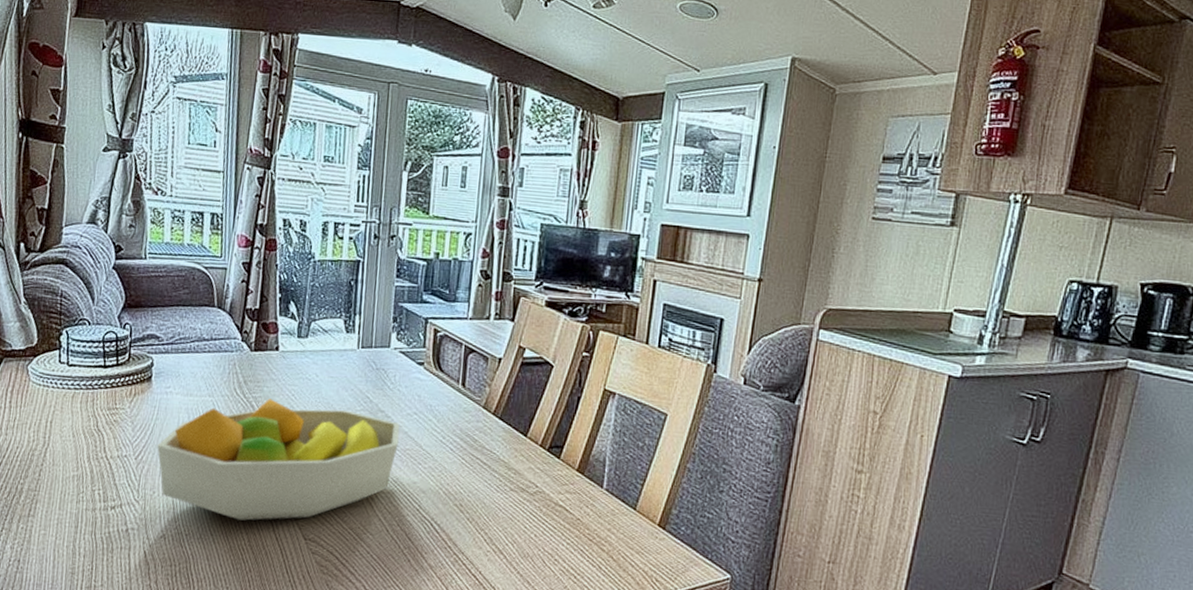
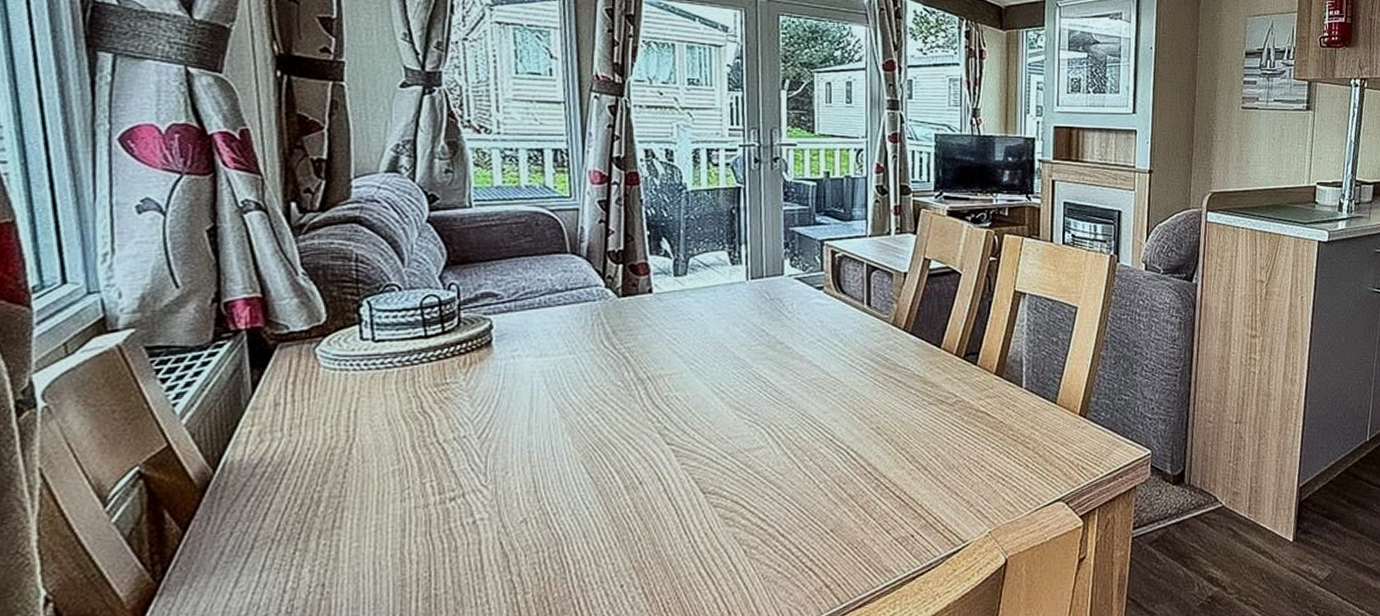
fruit bowl: present [157,398,400,521] -> none [506,346,803,486]

